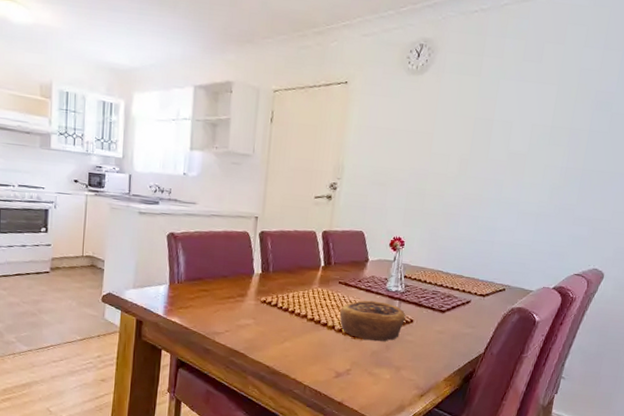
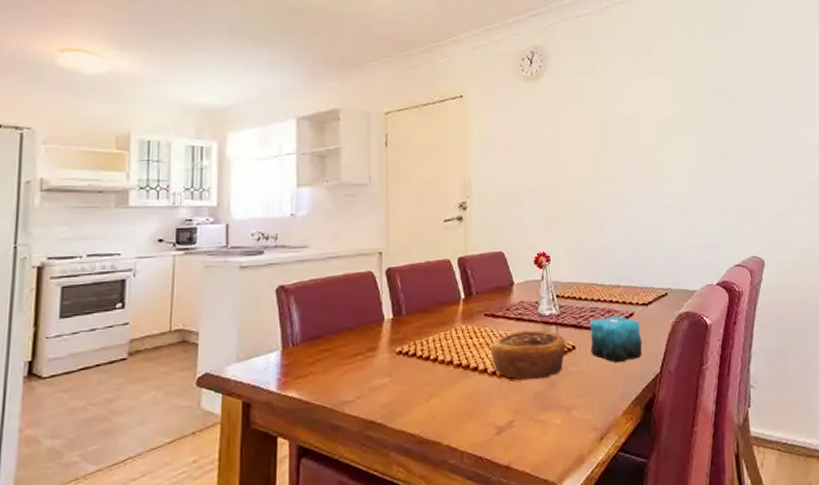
candle: none [426,300,475,340] -> present [589,315,643,363]

